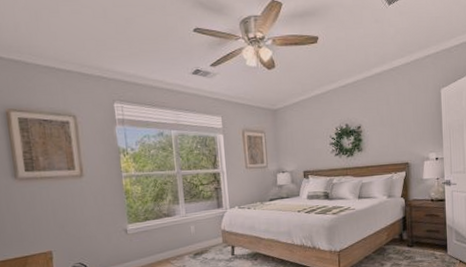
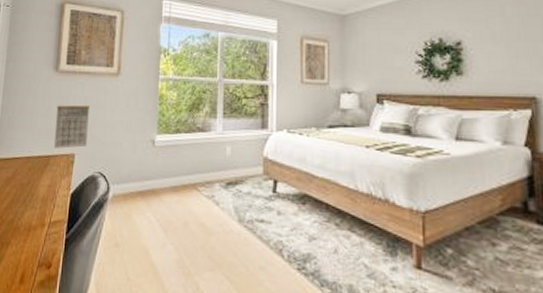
calendar: none [23,207,62,249] -> present [54,105,89,149]

